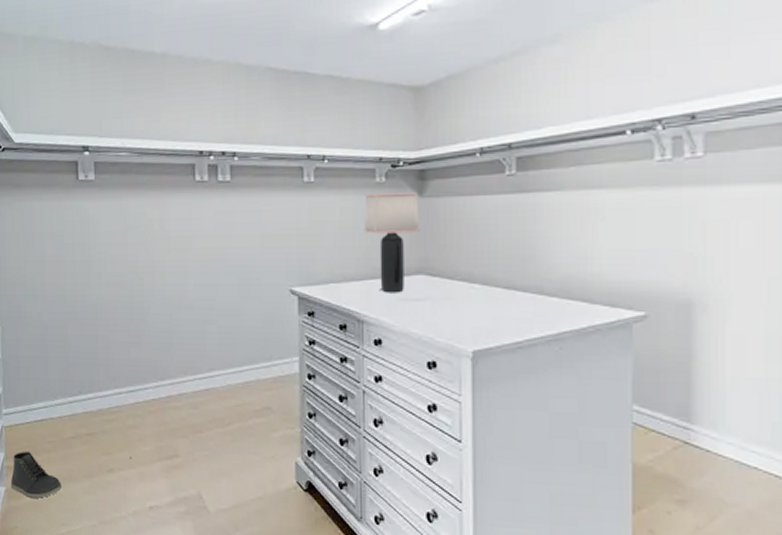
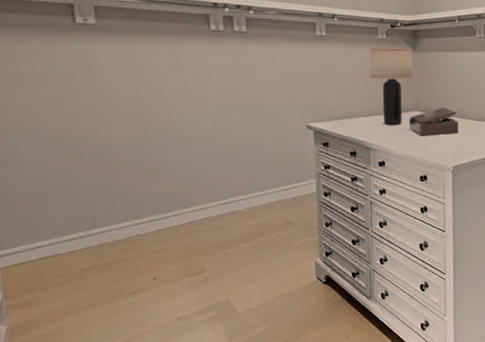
sneaker: present [10,451,63,498] -> none [13,287,79,331]
jewelry box: none [412,271,481,308] -> present [408,108,459,136]

